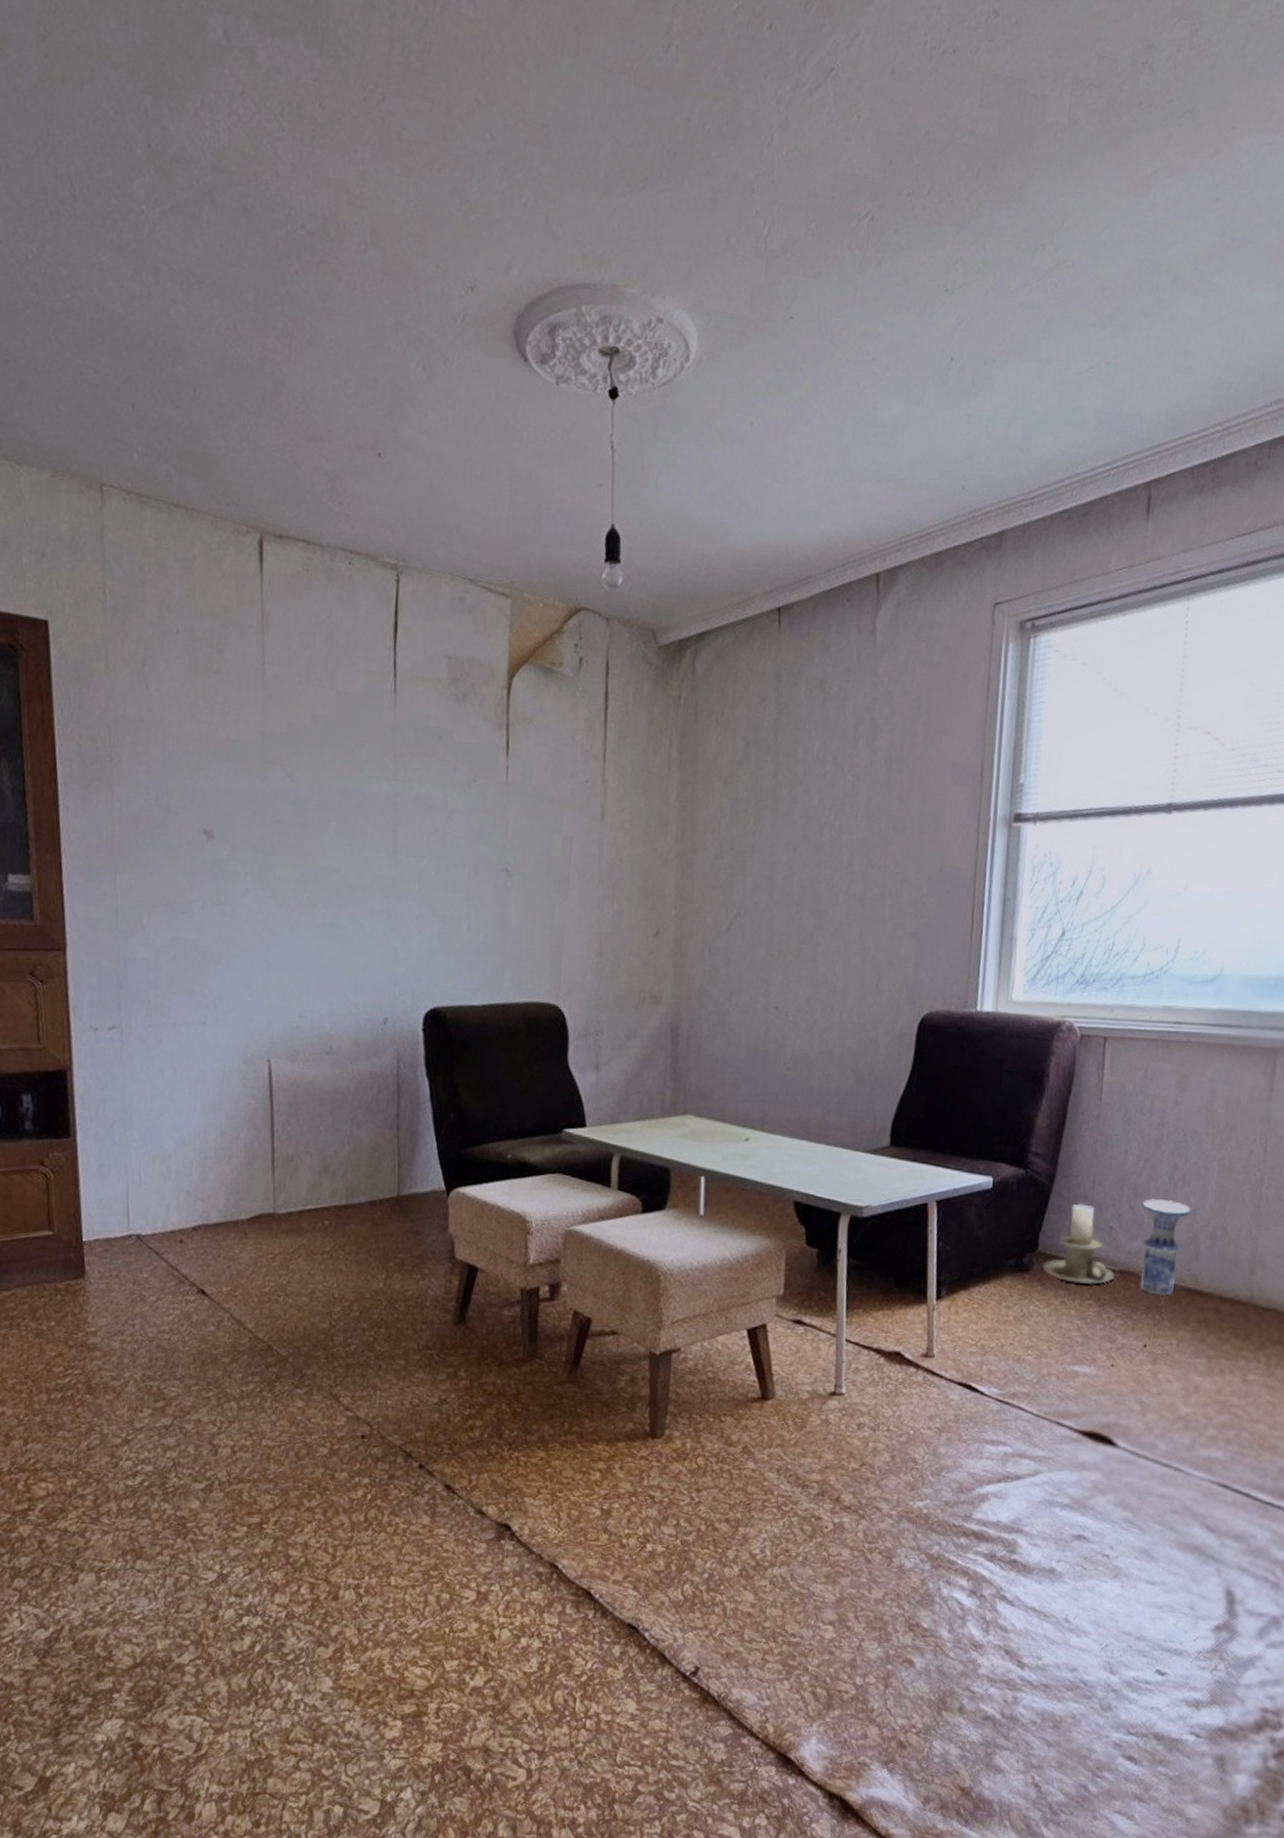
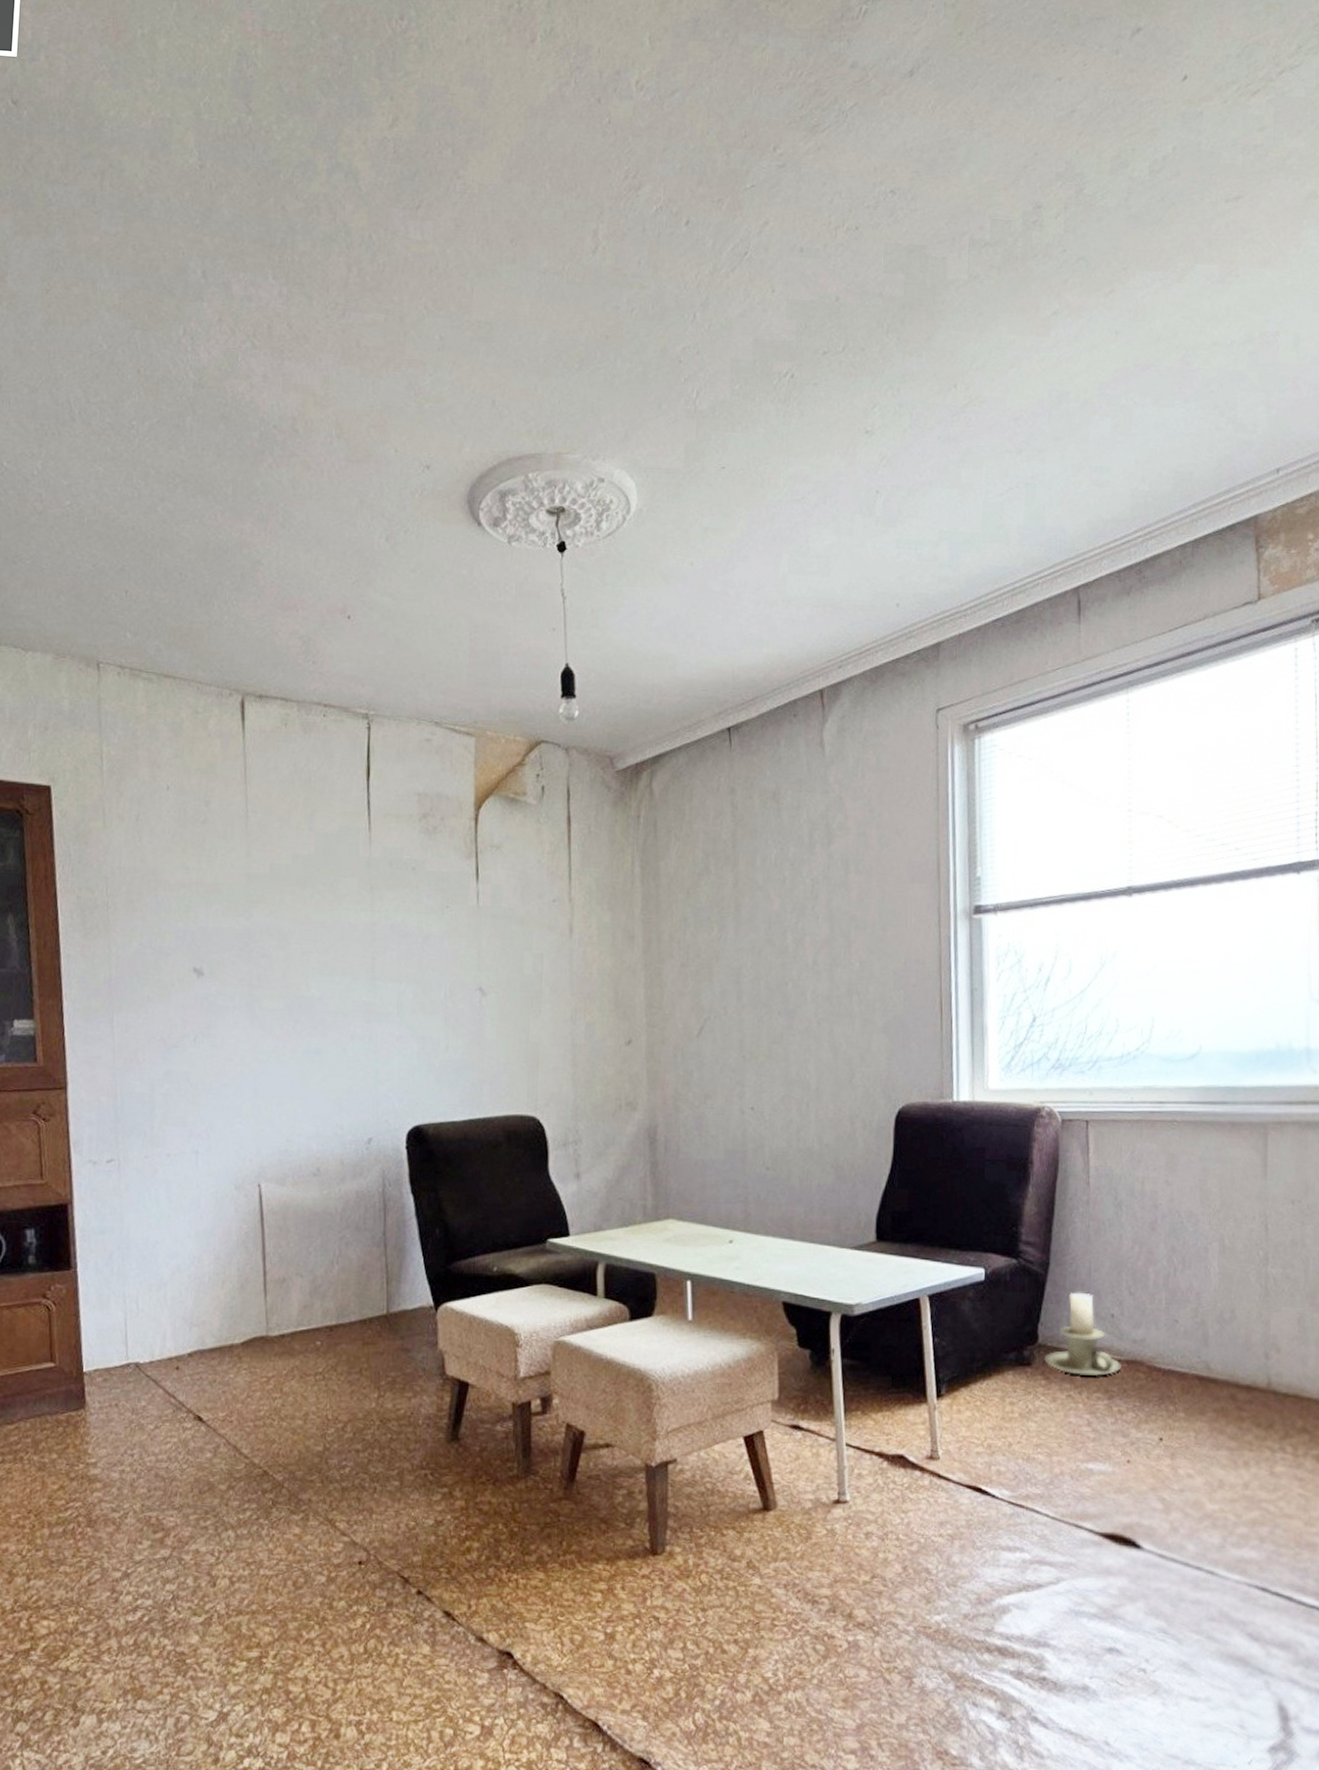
vase: present [1140,1198,1191,1296] -> none [1143,1283,1195,1385]

